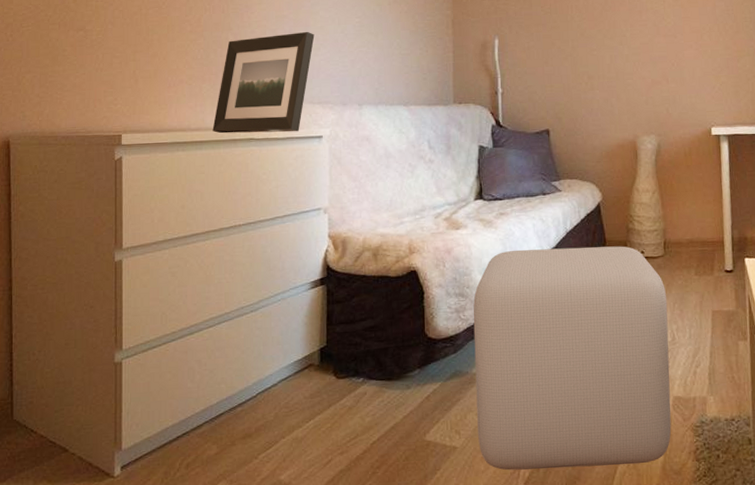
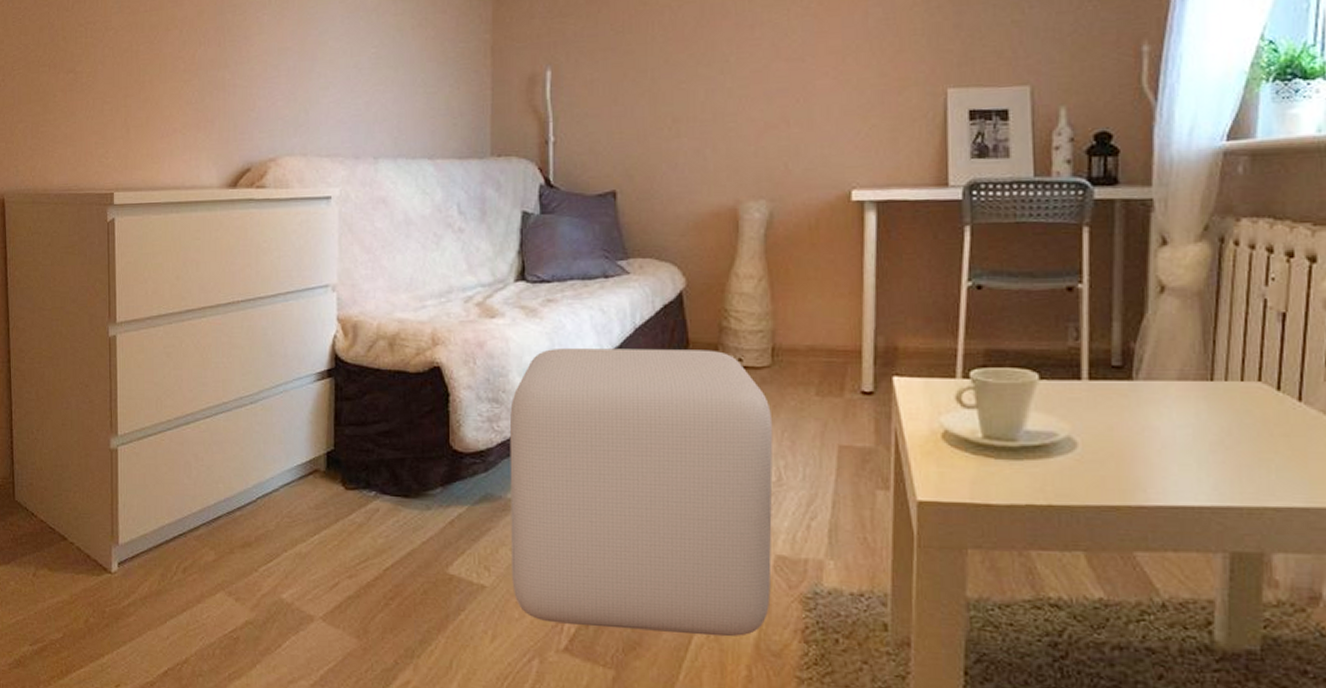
picture frame: present [212,31,315,134] -> none [208,66,323,193]

